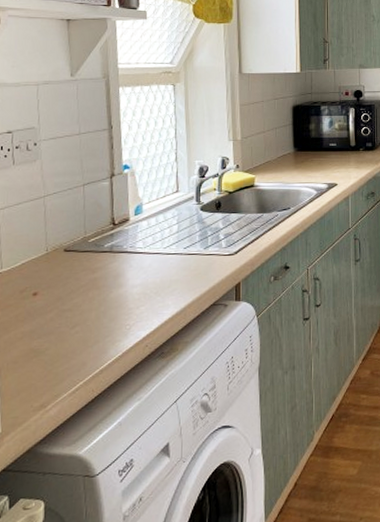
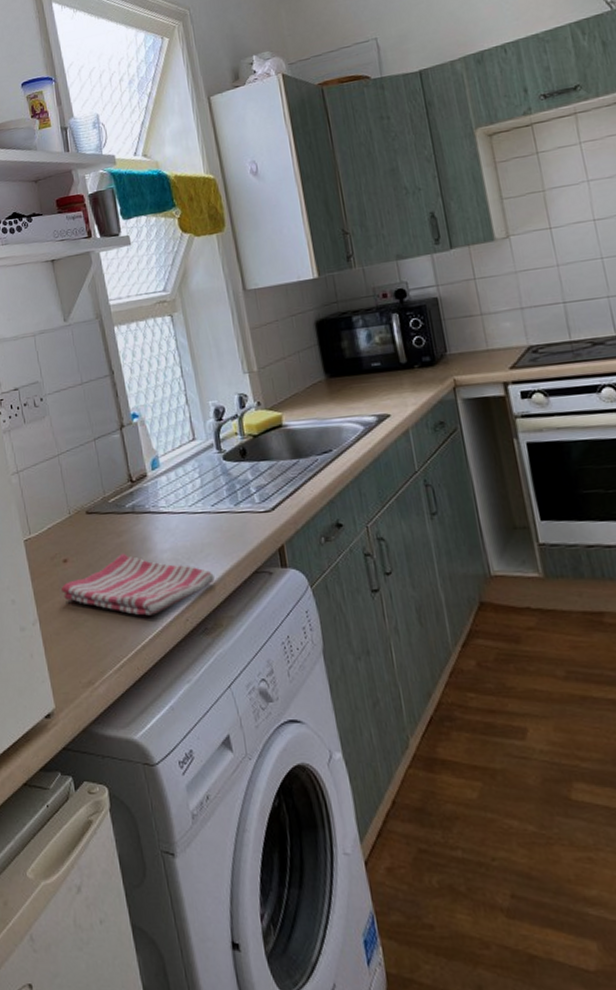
dish towel: none [27,287,177,343] -> present [61,553,215,616]

